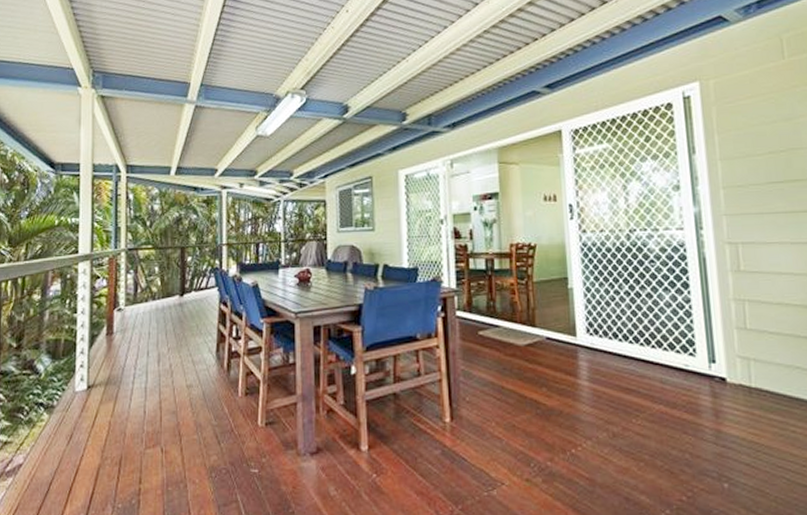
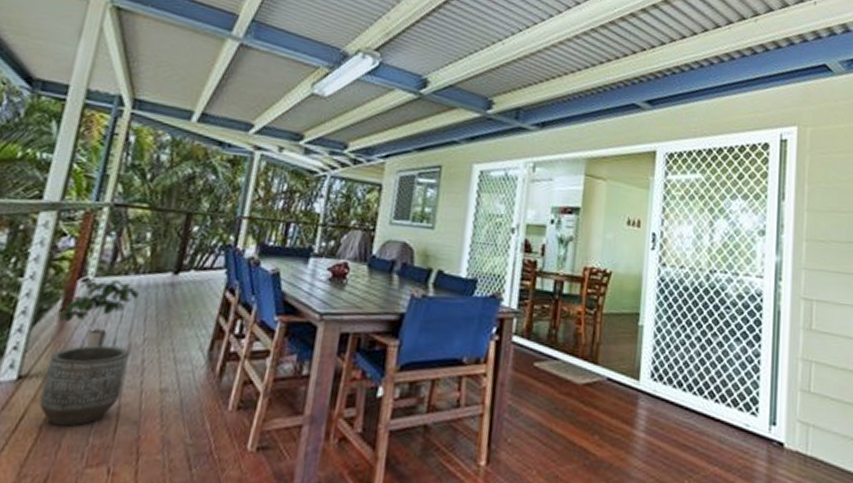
planter: none [106,357,159,420] -> present [39,345,129,427]
potted plant: none [107,306,158,361] -> present [59,279,139,349]

